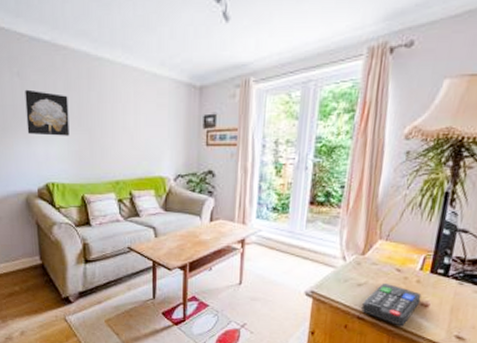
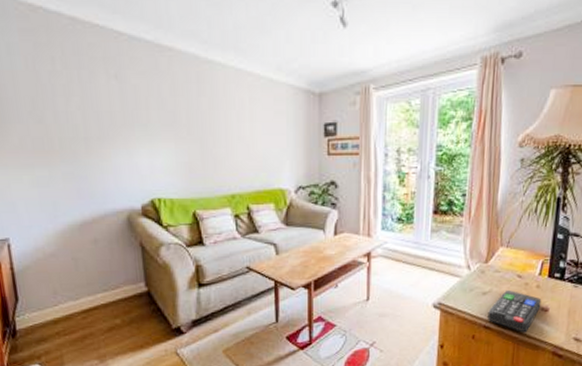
wall art: present [25,89,70,136] -> none [124,94,178,146]

